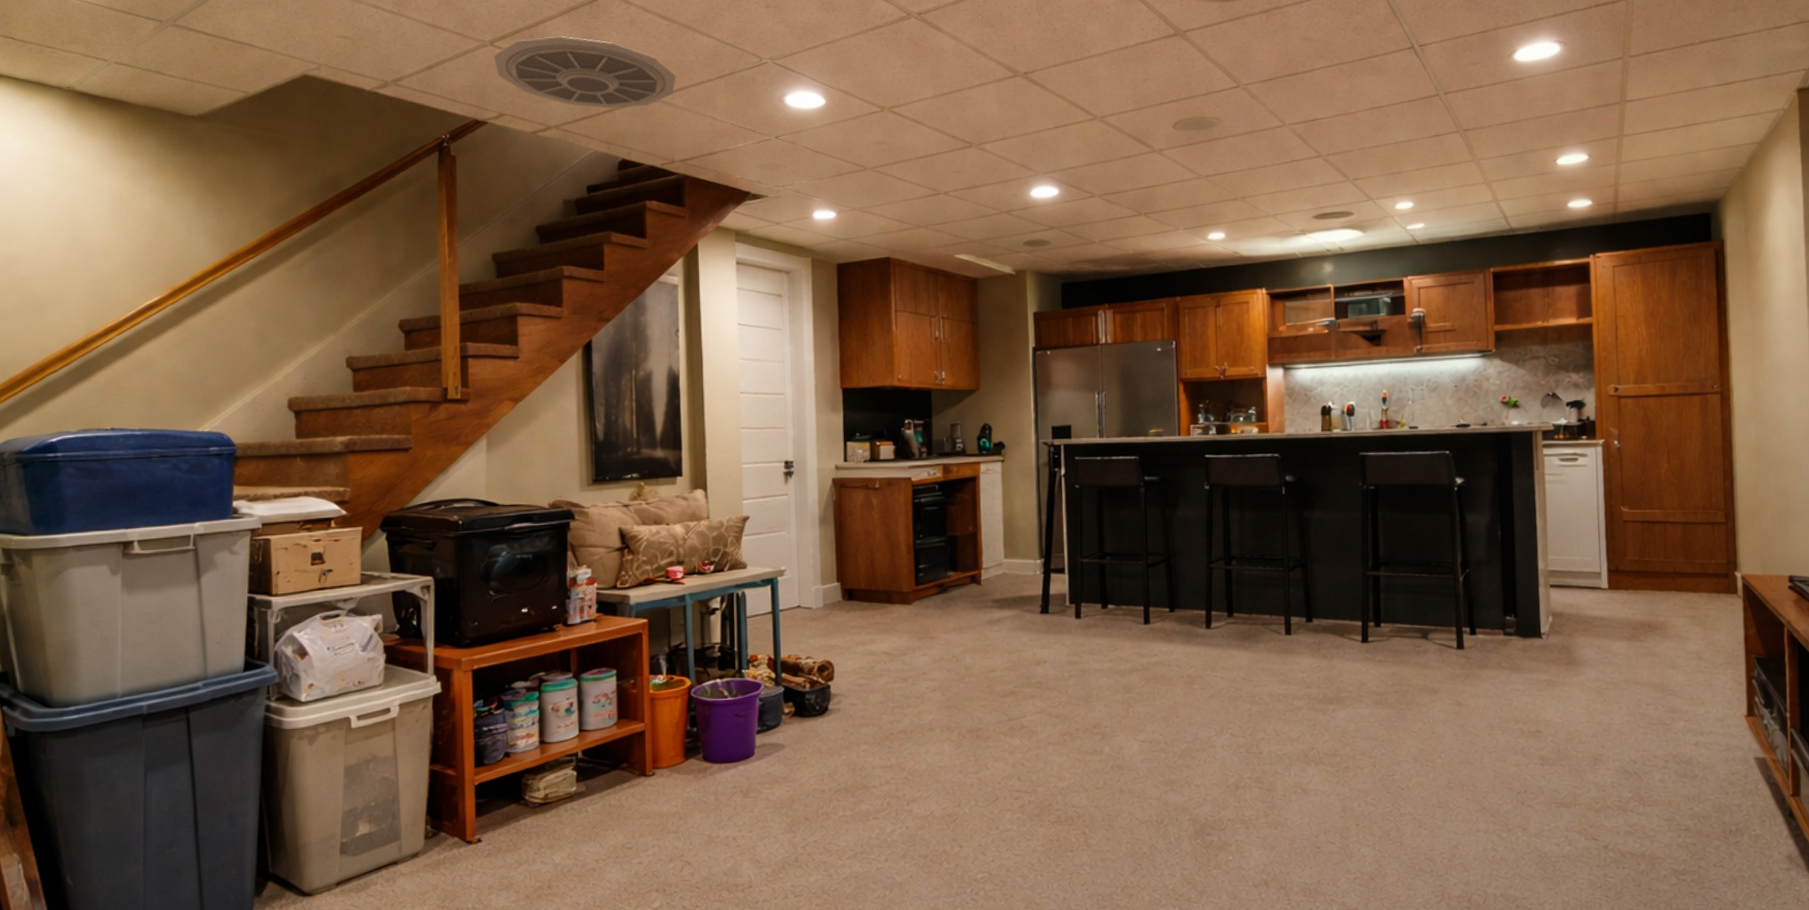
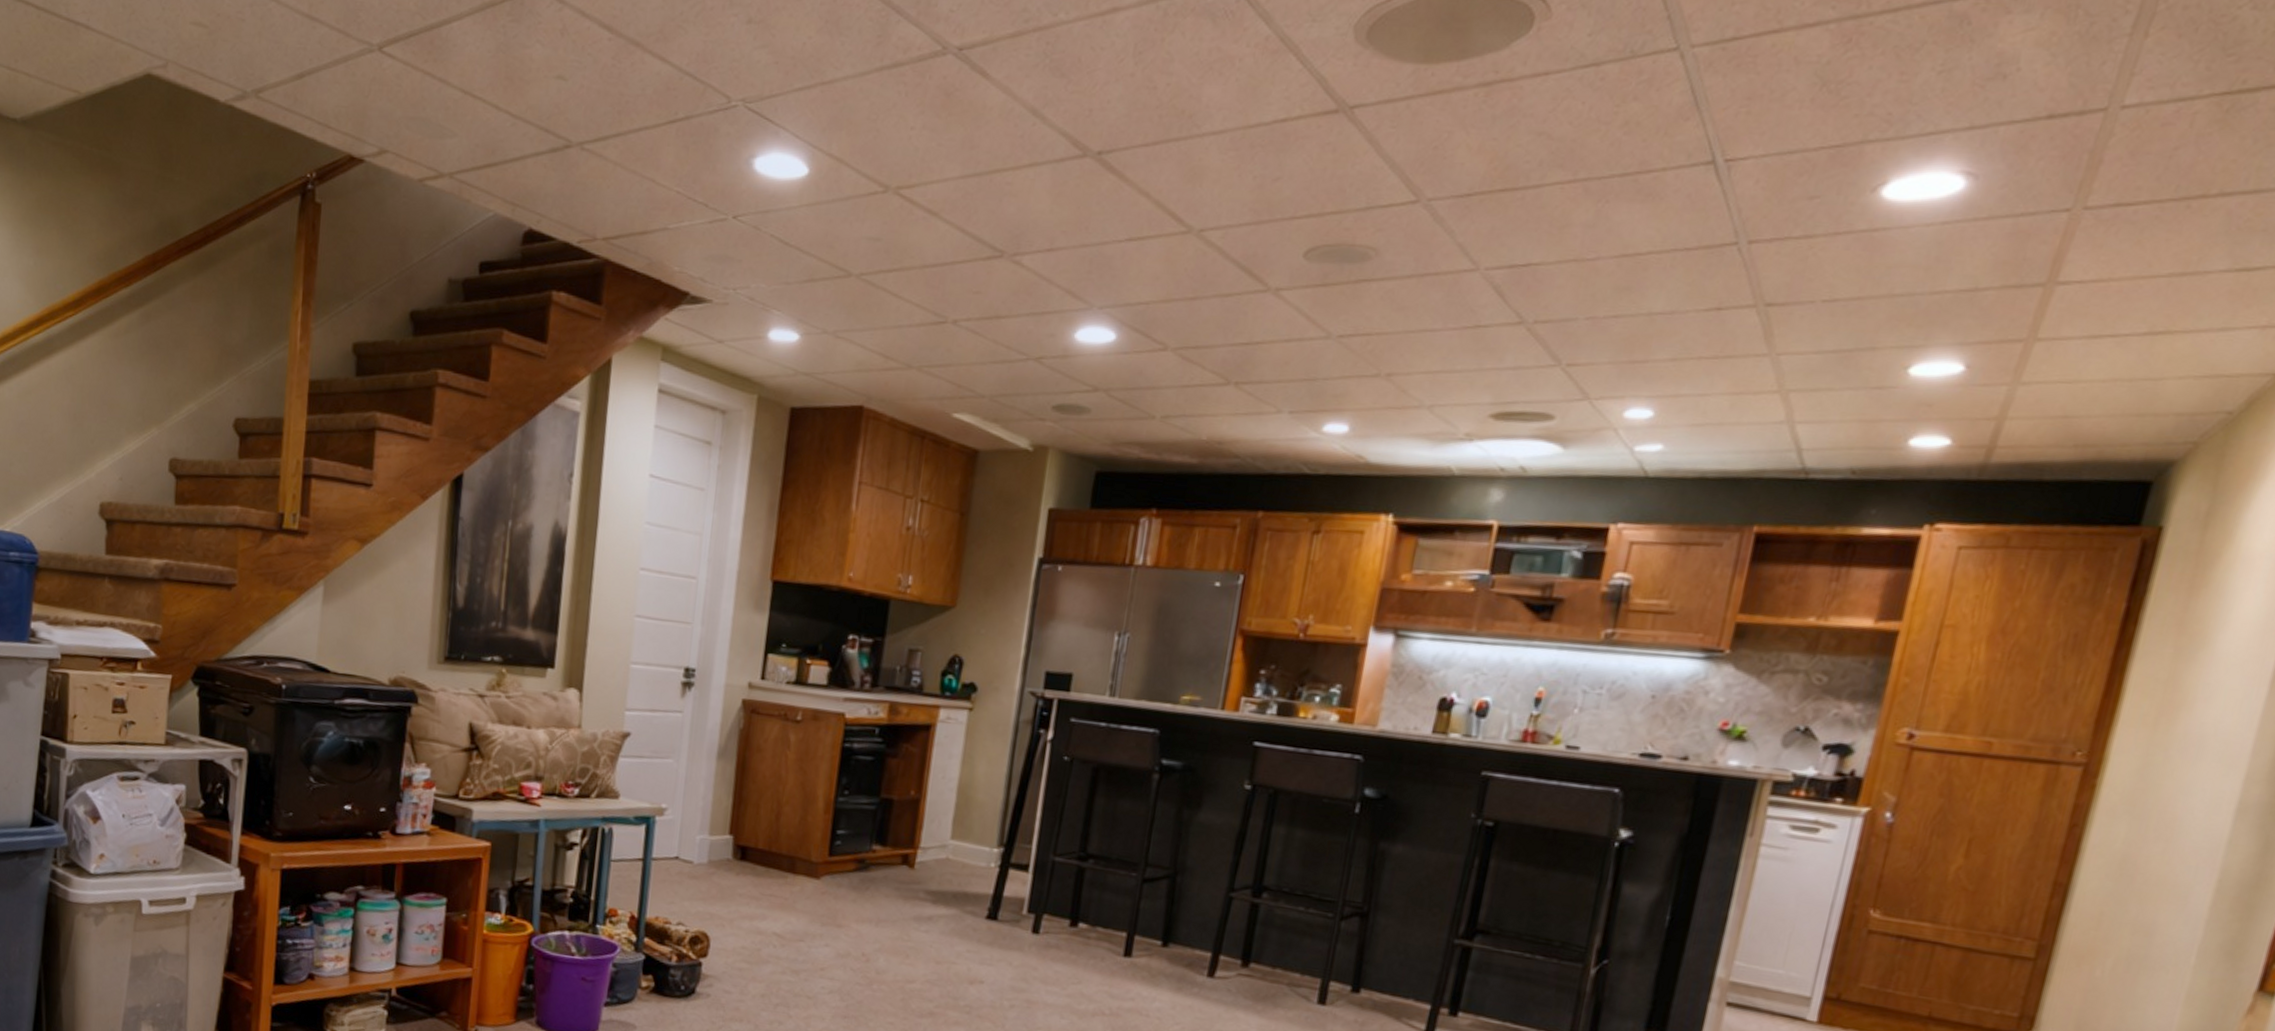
ceiling vent: present [493,36,676,109] -> none [380,44,612,156]

